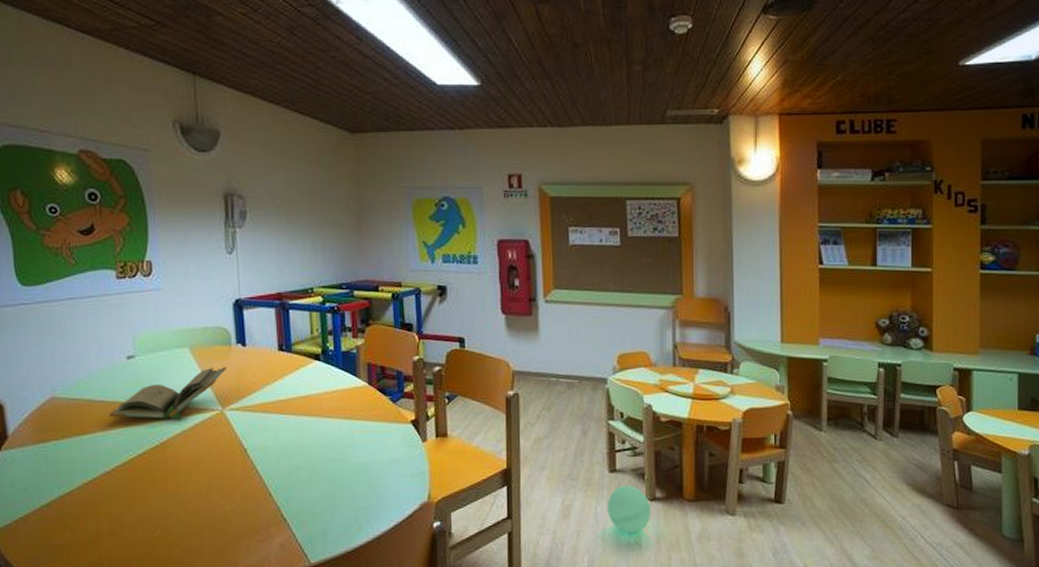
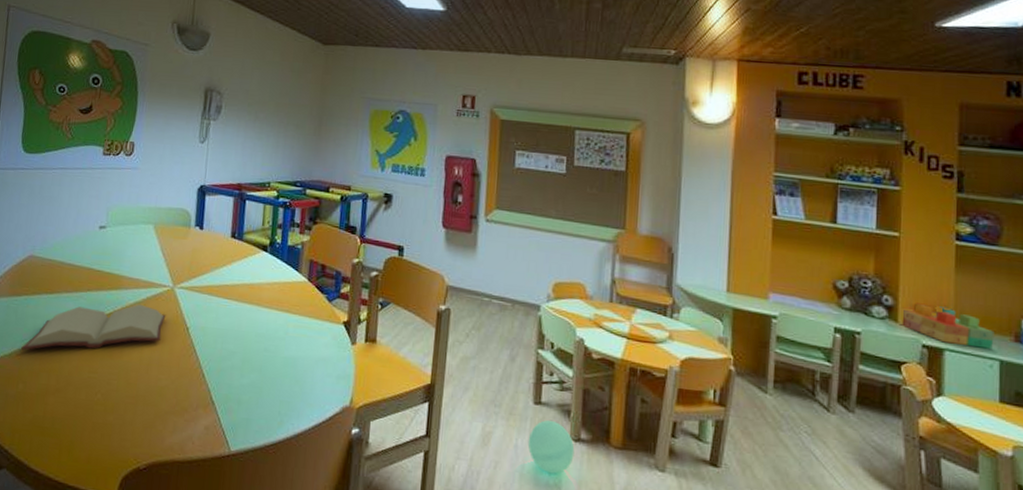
hardback book: none [60,432,219,498] -> present [21,304,166,351]
book: present [109,366,227,420] -> none [75,246,184,291]
toy blocks: none [933,331,1014,365] -> present [899,303,995,349]

